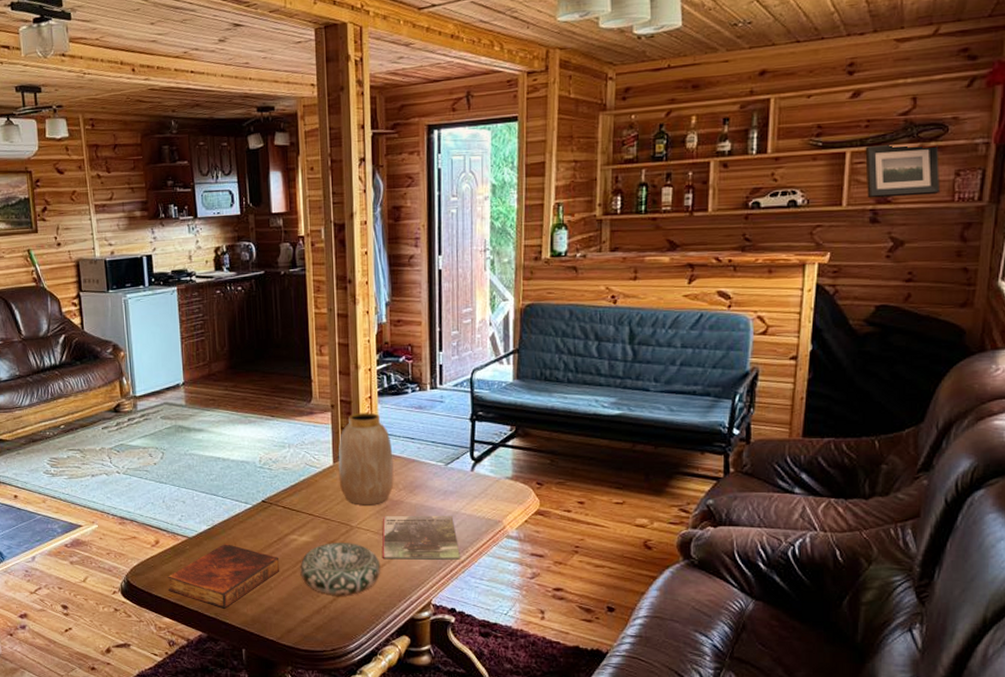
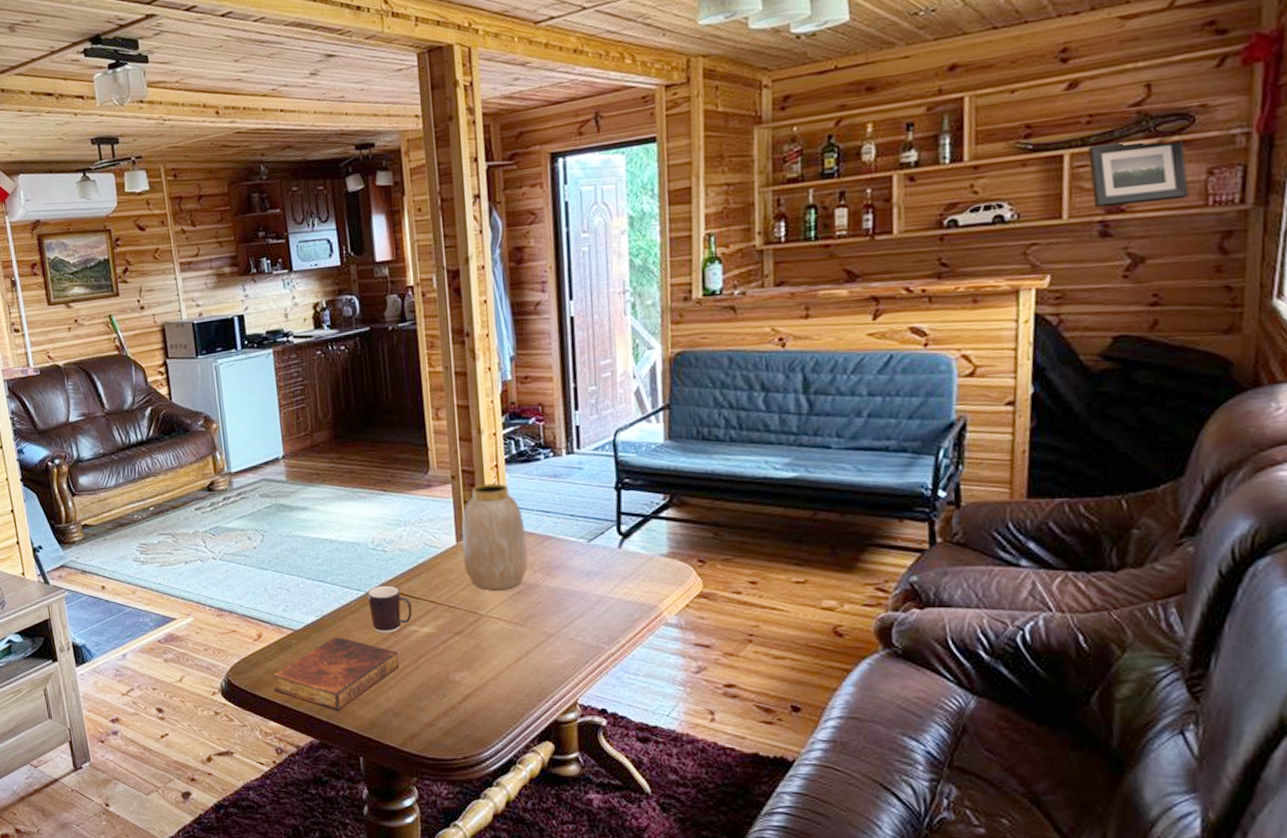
mug: none [254,499,292,542] -> present [367,585,412,634]
decorative bowl: present [300,543,381,595] -> none [422,634,517,694]
magazine: present [382,515,460,560] -> none [516,600,610,653]

